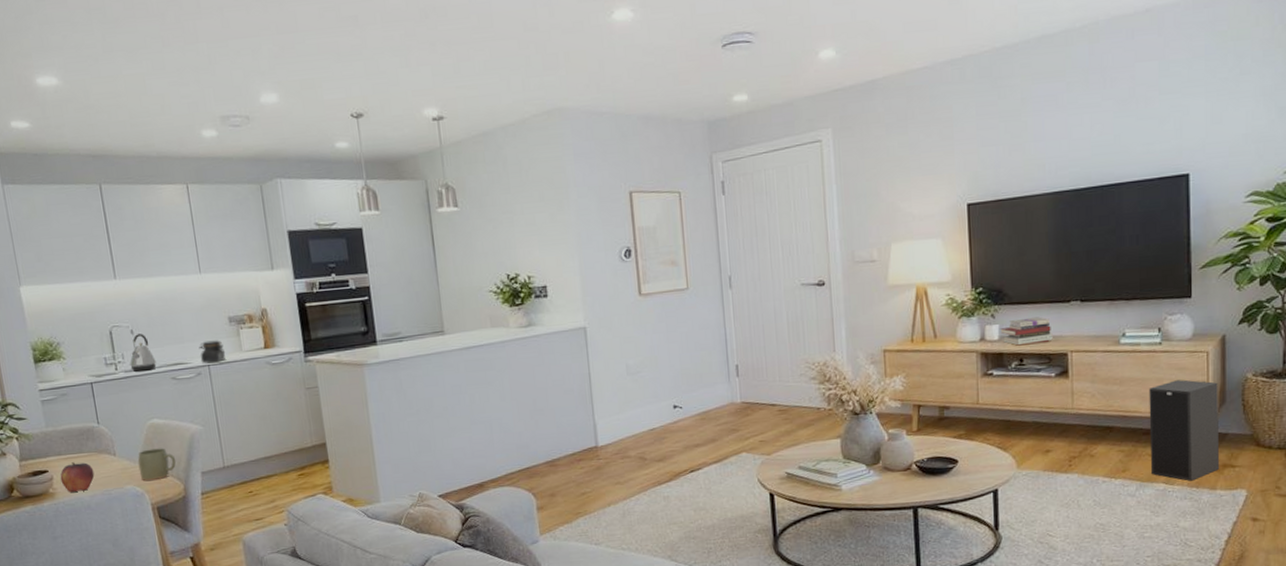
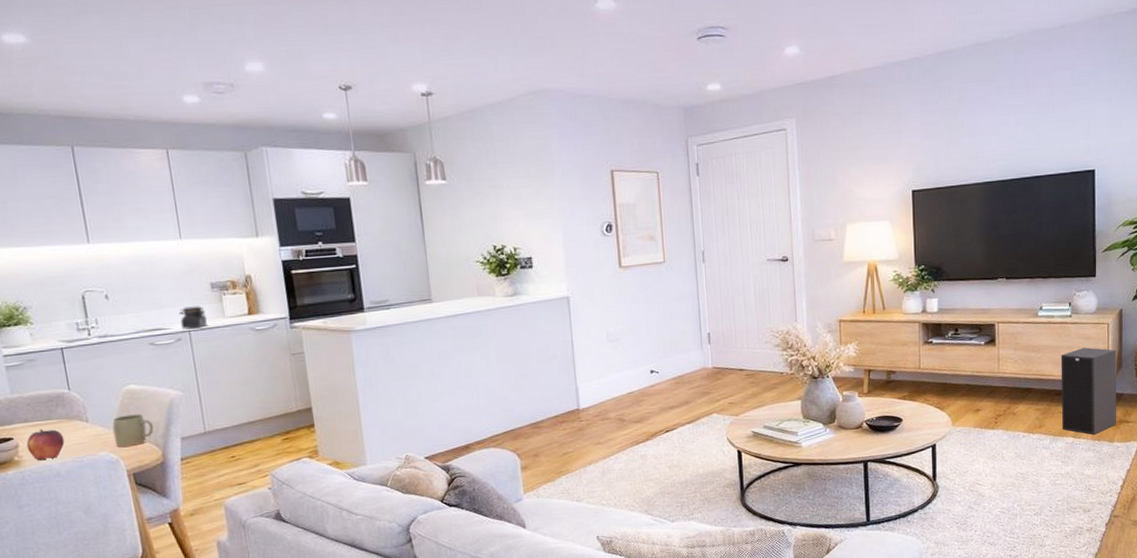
kettle: present [130,333,157,372] -> none [104,299,134,337]
books: present [1000,317,1053,346] -> none [939,292,983,317]

